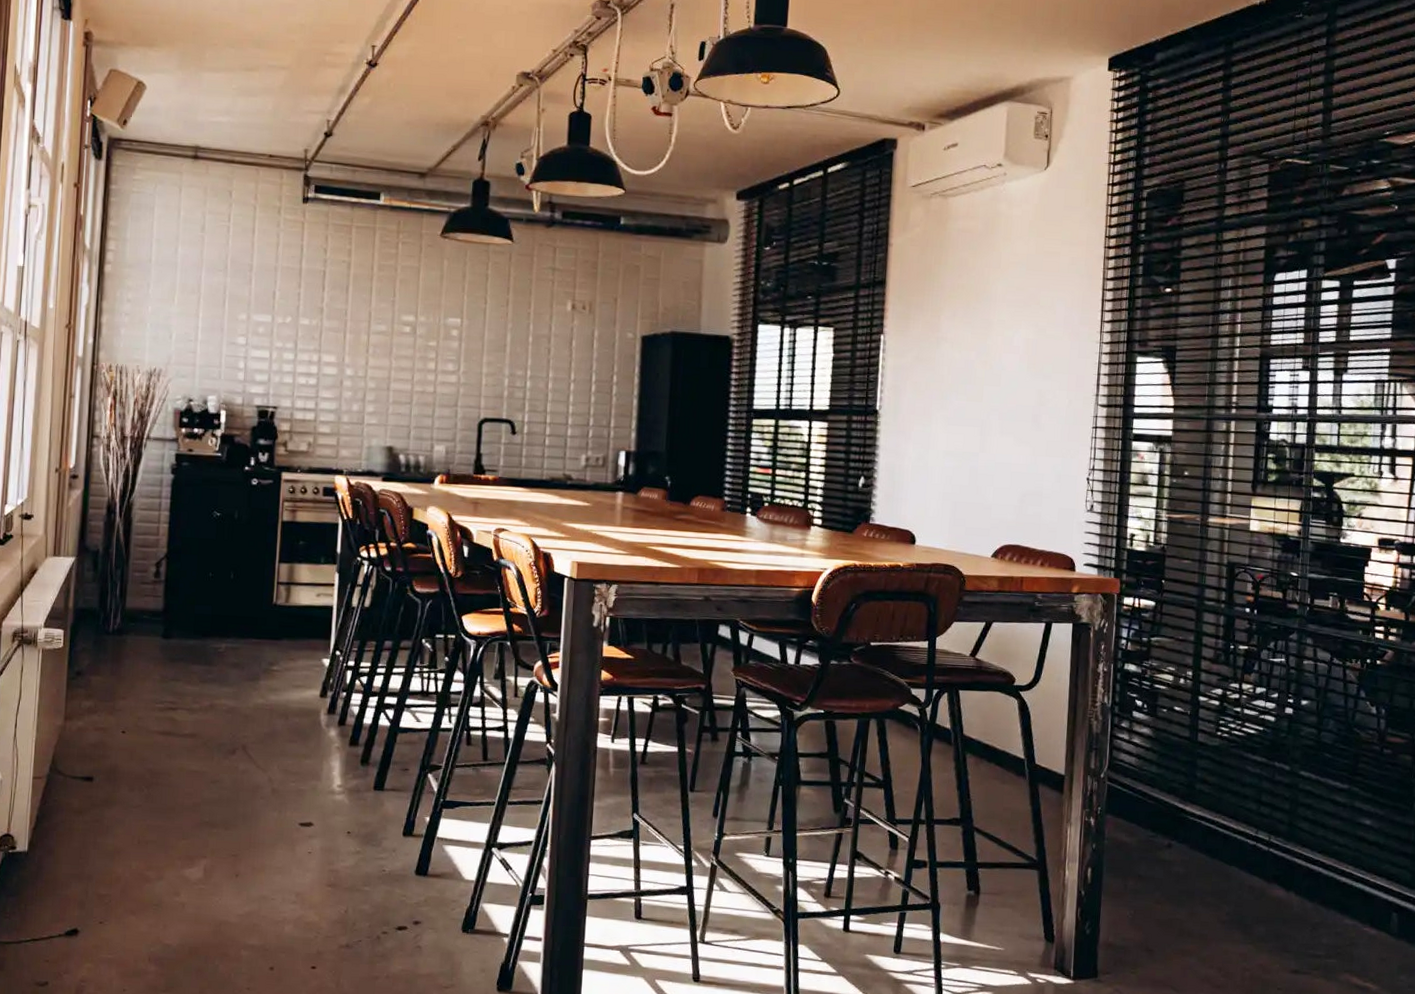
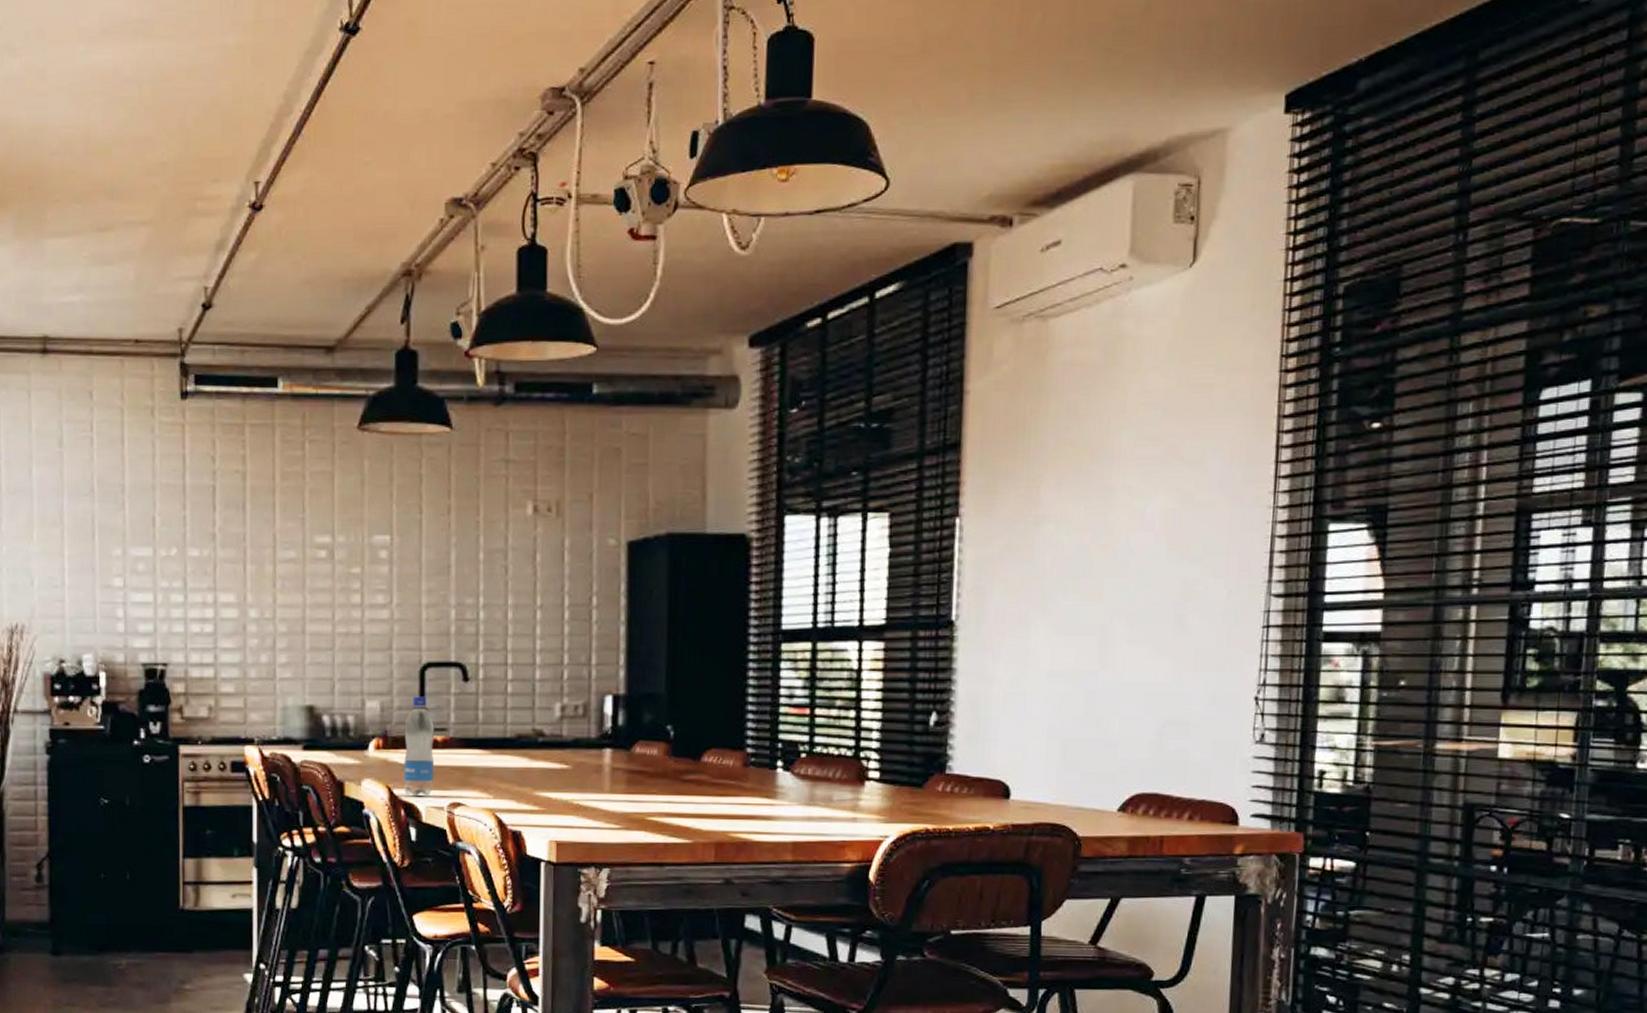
bottle: none [460,443,488,523] -> present [404,696,435,797]

